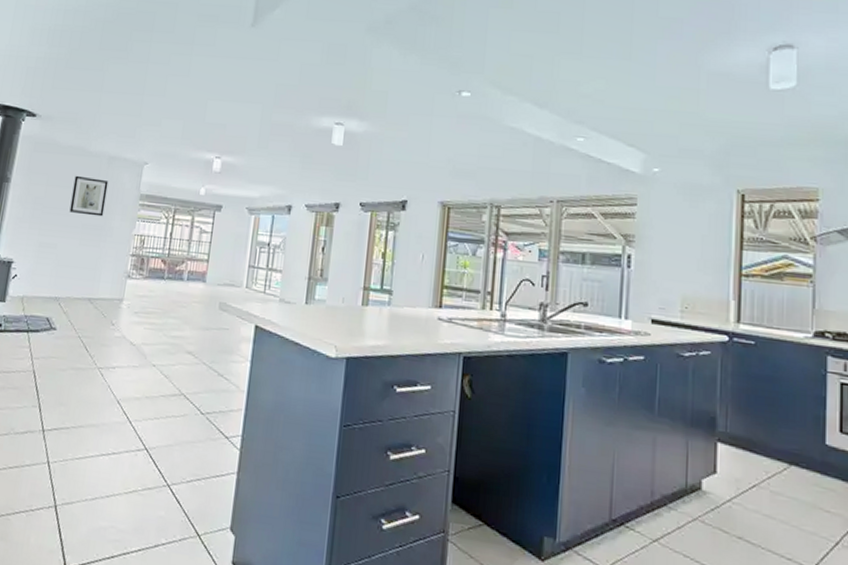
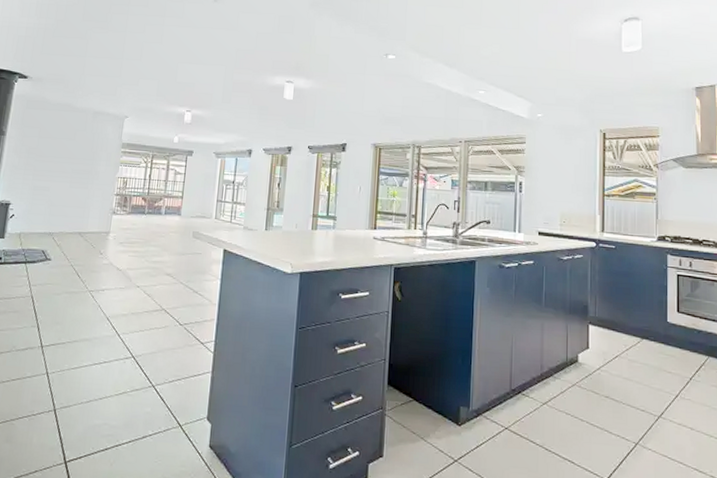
wall art: present [69,175,109,217] -> none [60,128,94,163]

